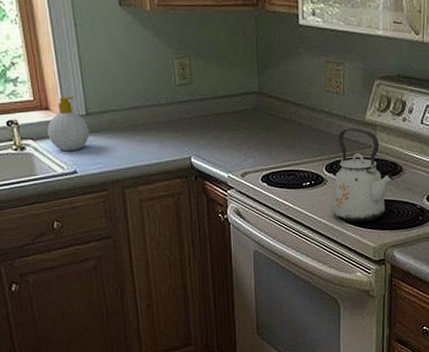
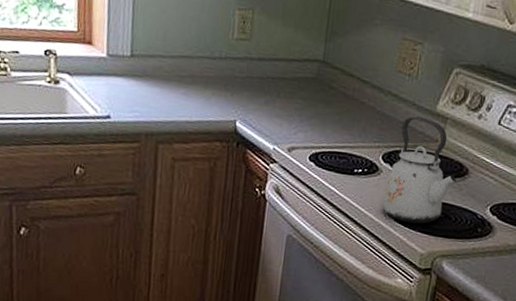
soap bottle: present [47,96,89,152] -> none [86,32,131,94]

